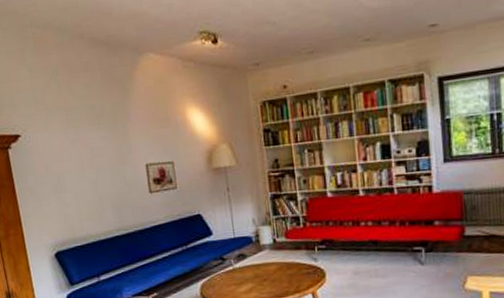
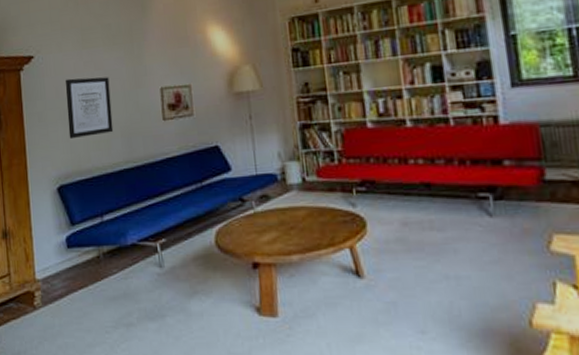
wall art: none [54,154,104,211] -> present [65,77,114,140]

